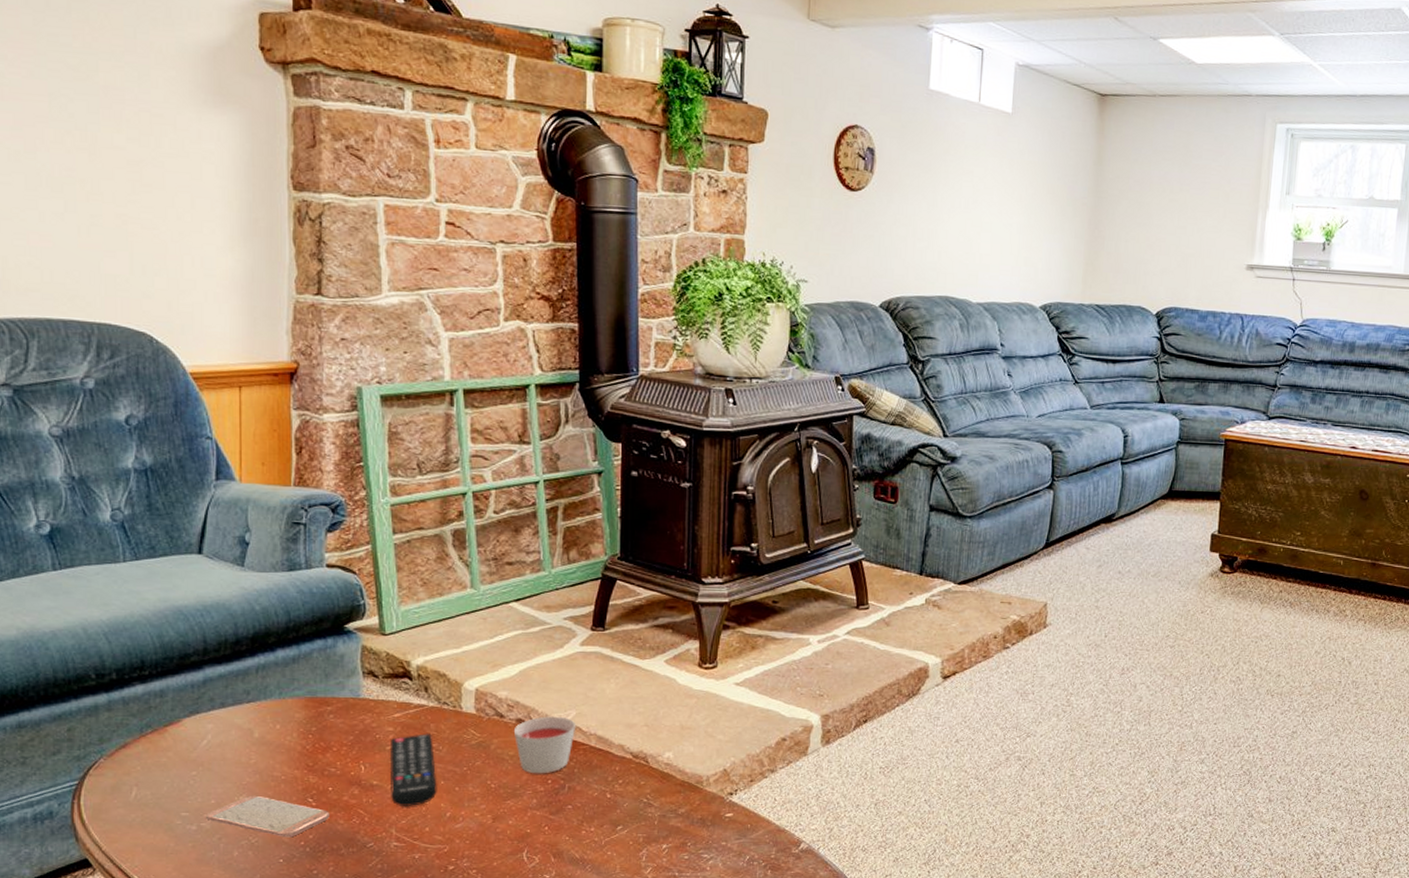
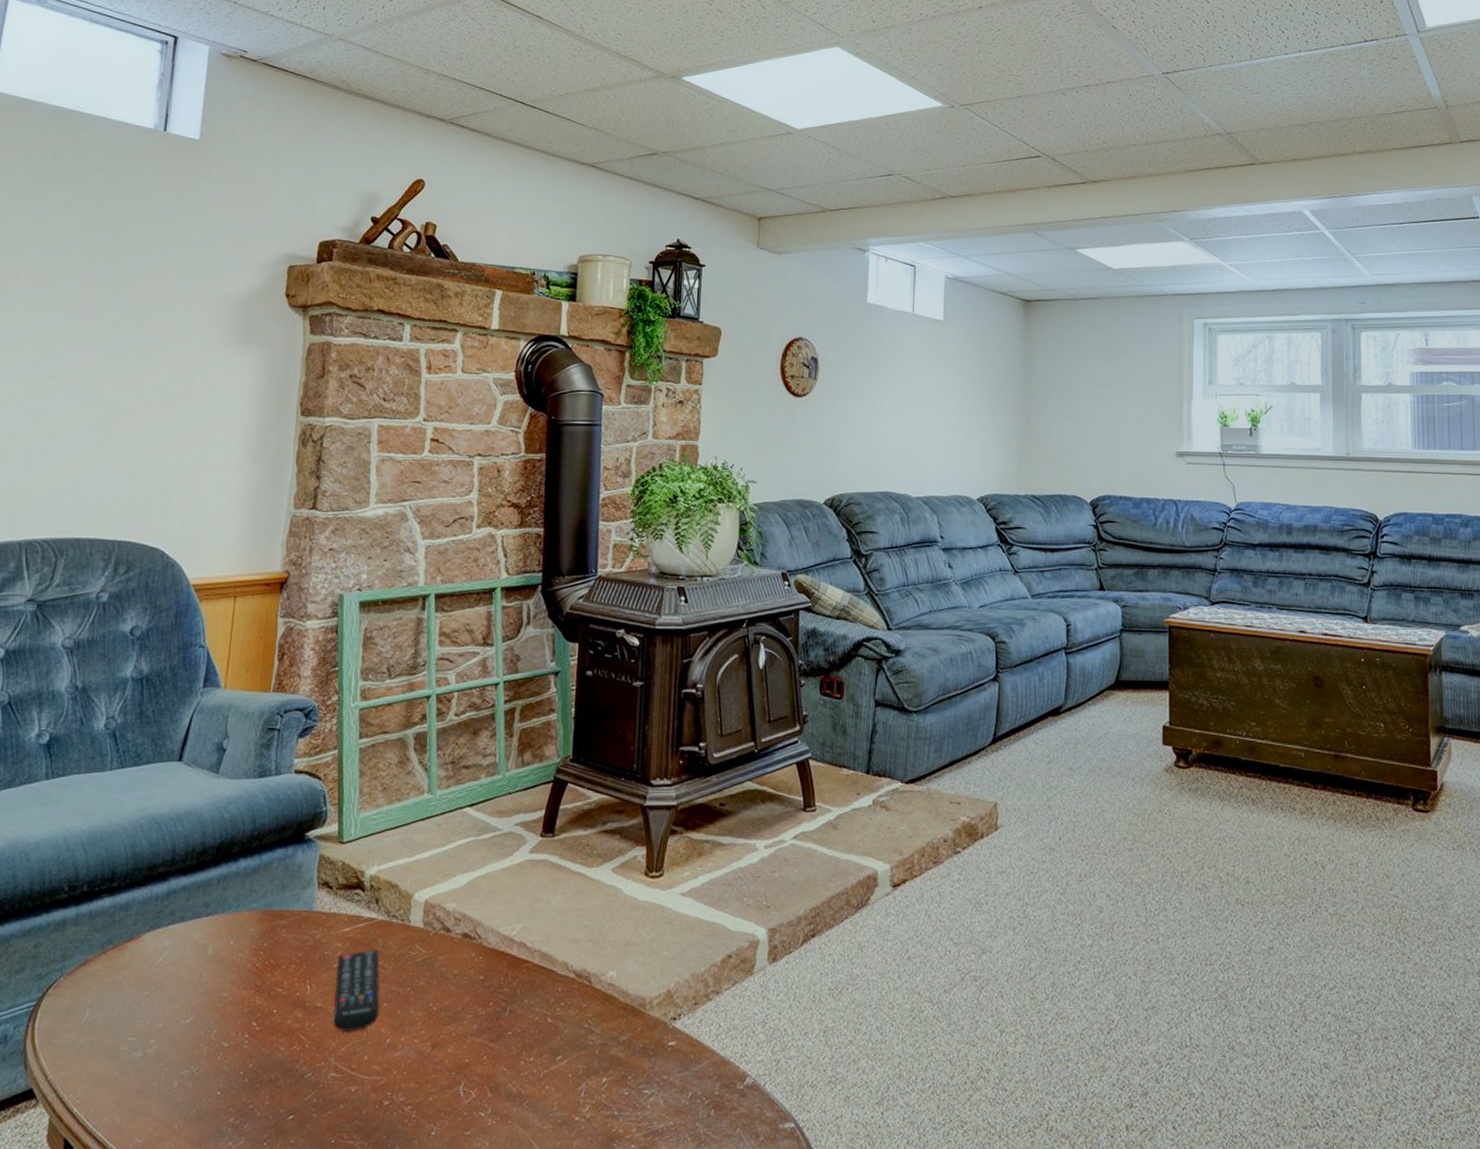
smartphone: present [206,795,330,838] -> none [152,1018,272,1067]
candle: present [513,716,577,774] -> none [458,930,521,995]

